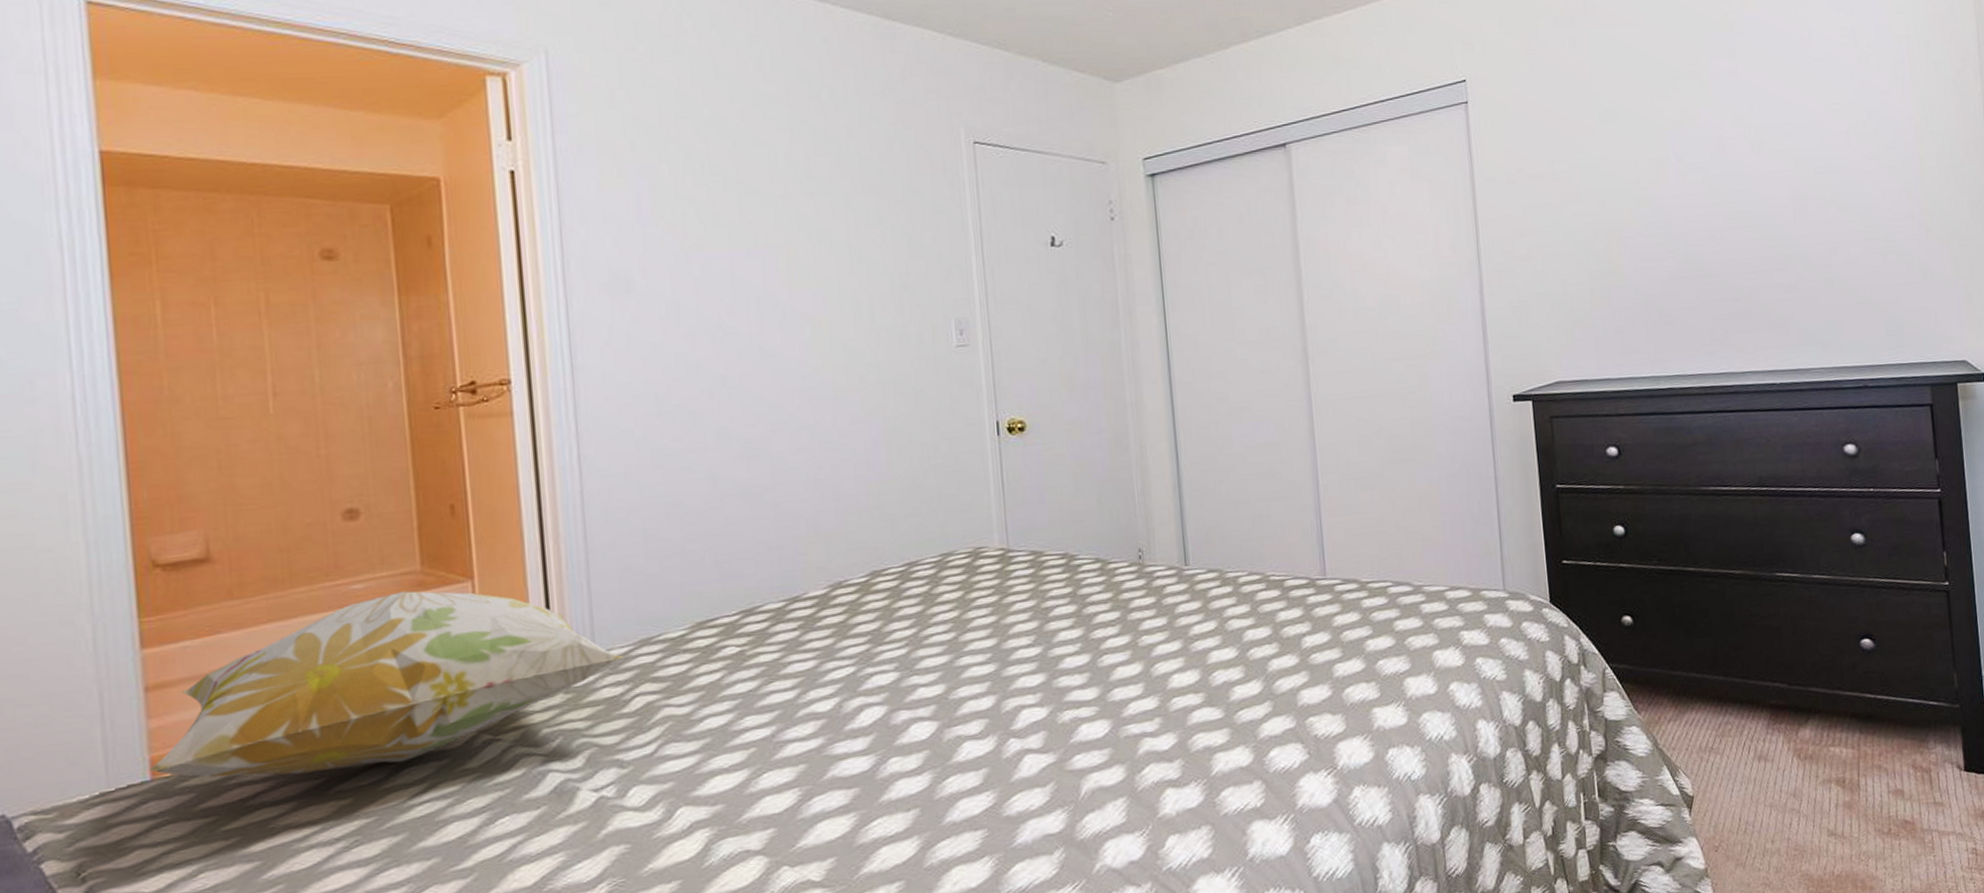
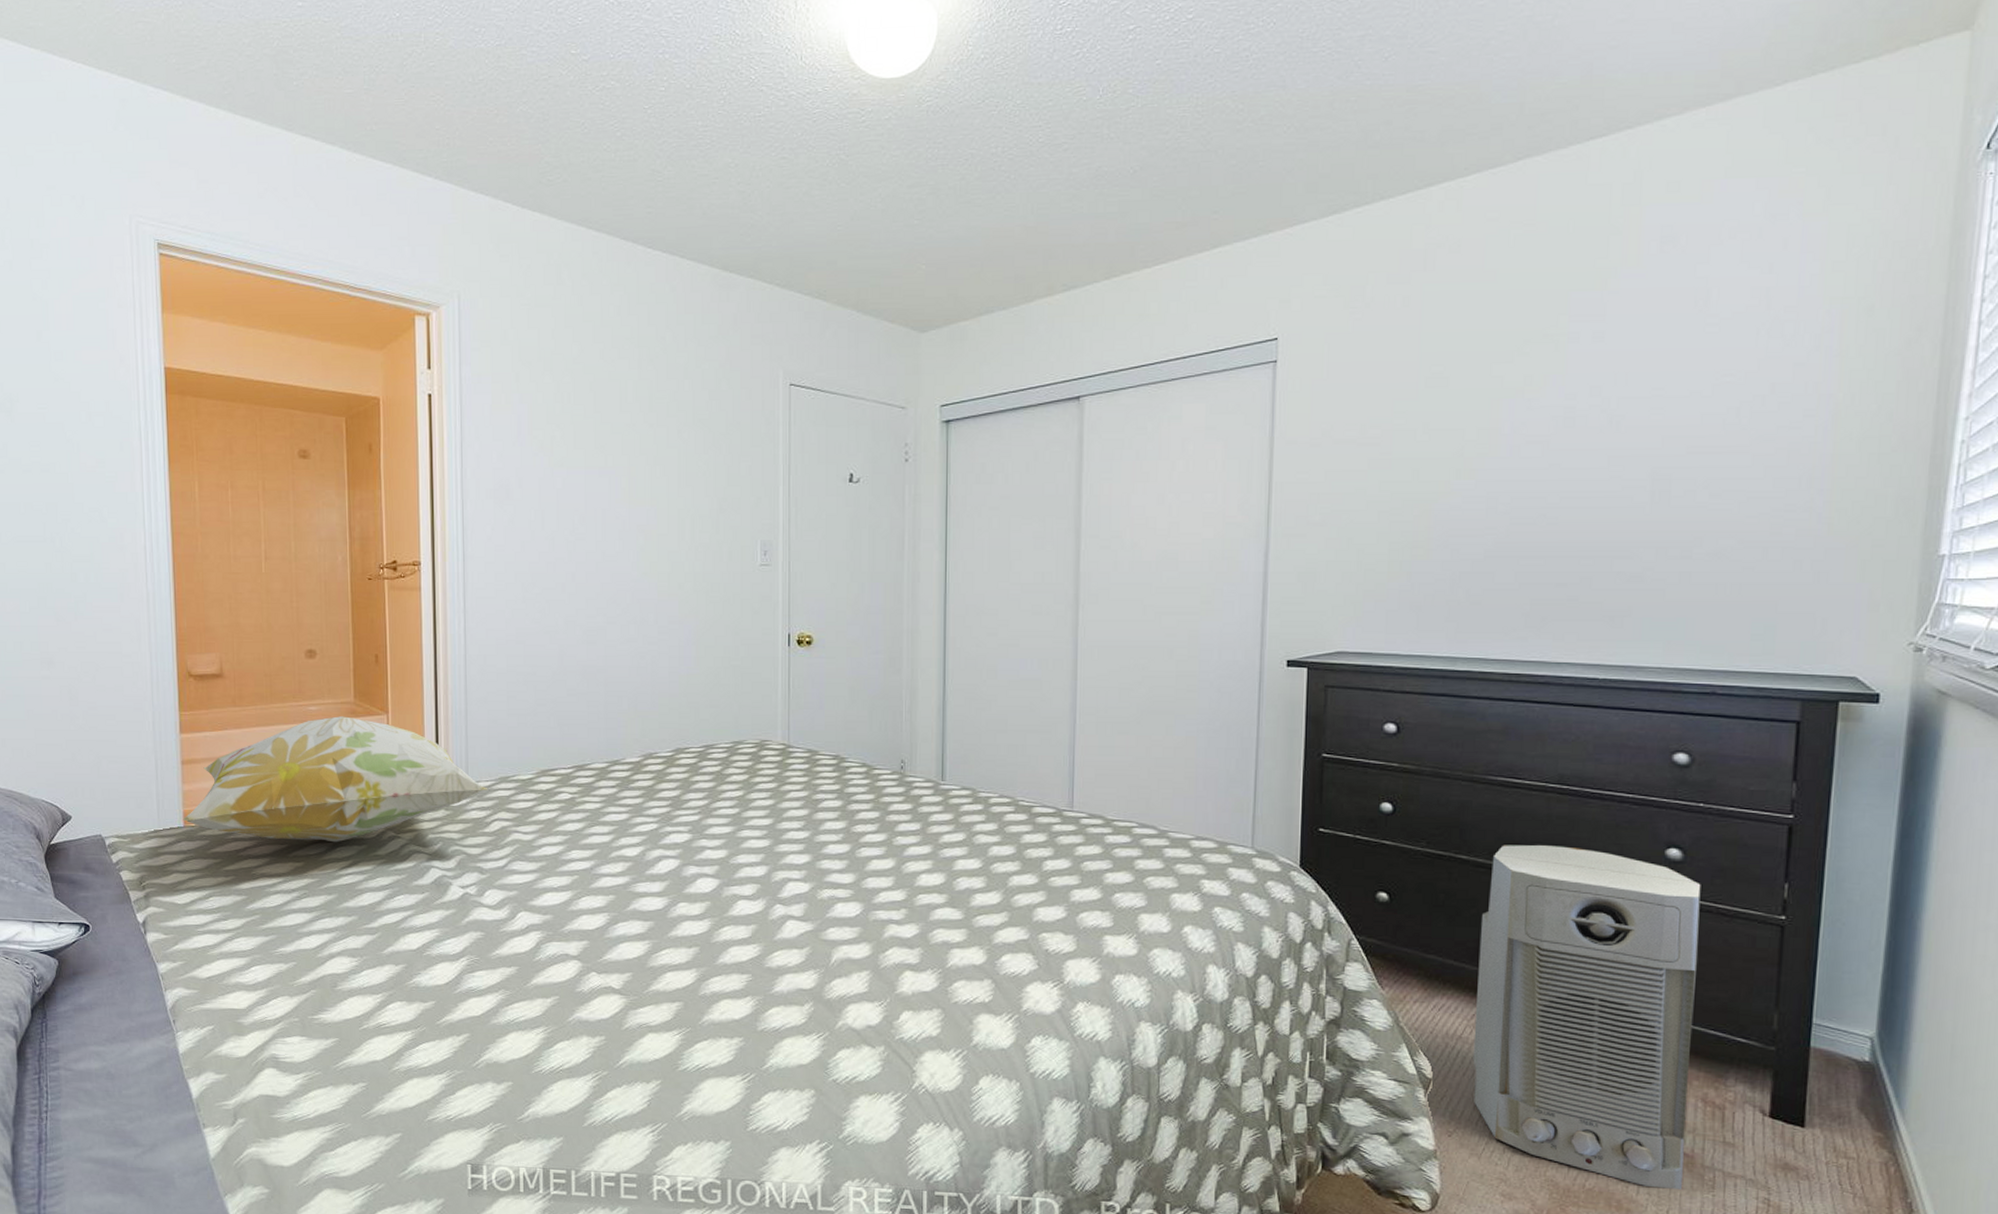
air purifier: none [1714,544,1911,861] -> present [1473,844,1701,1189]

